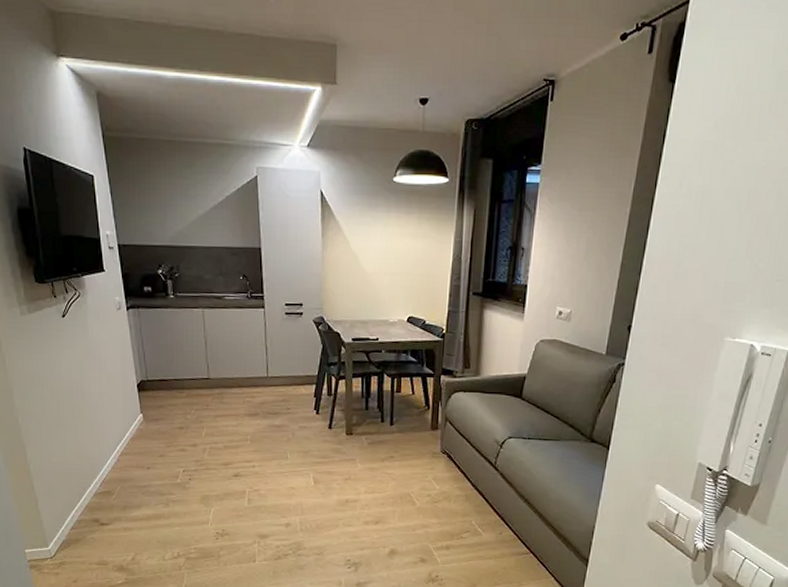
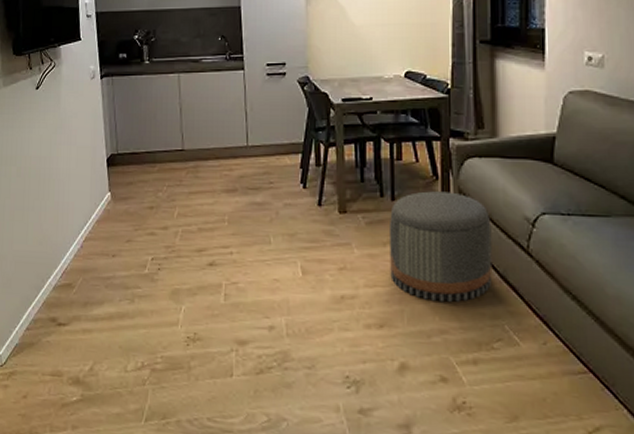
pouf: none [386,418,469,505] -> present [388,191,493,303]

